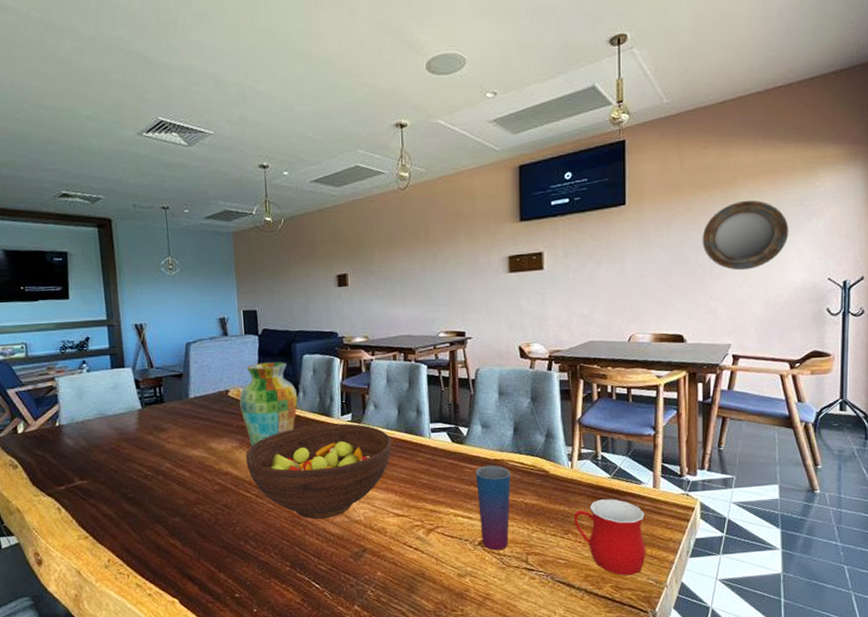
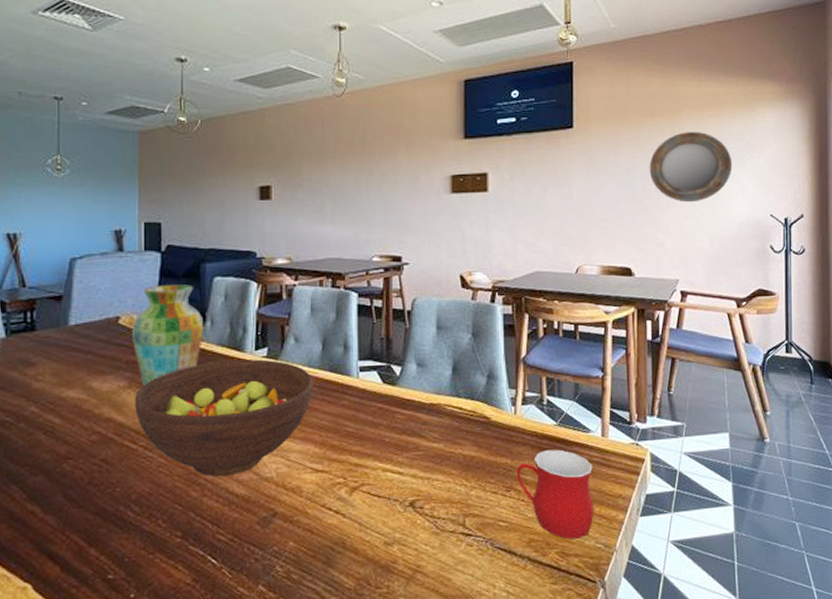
cup: present [475,465,511,551] -> none [408,410,448,512]

